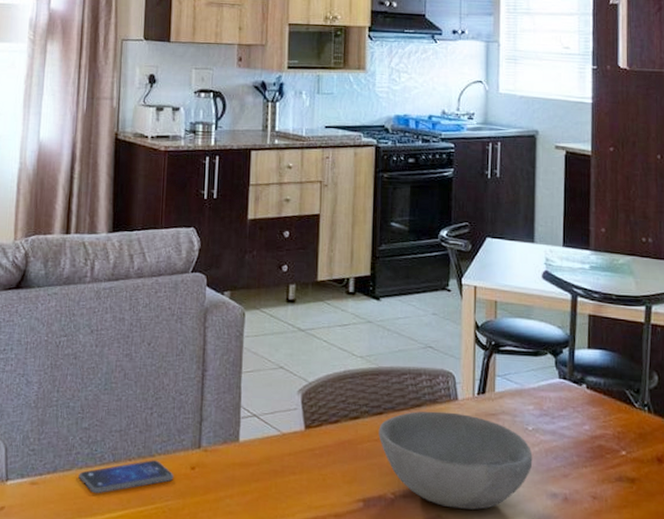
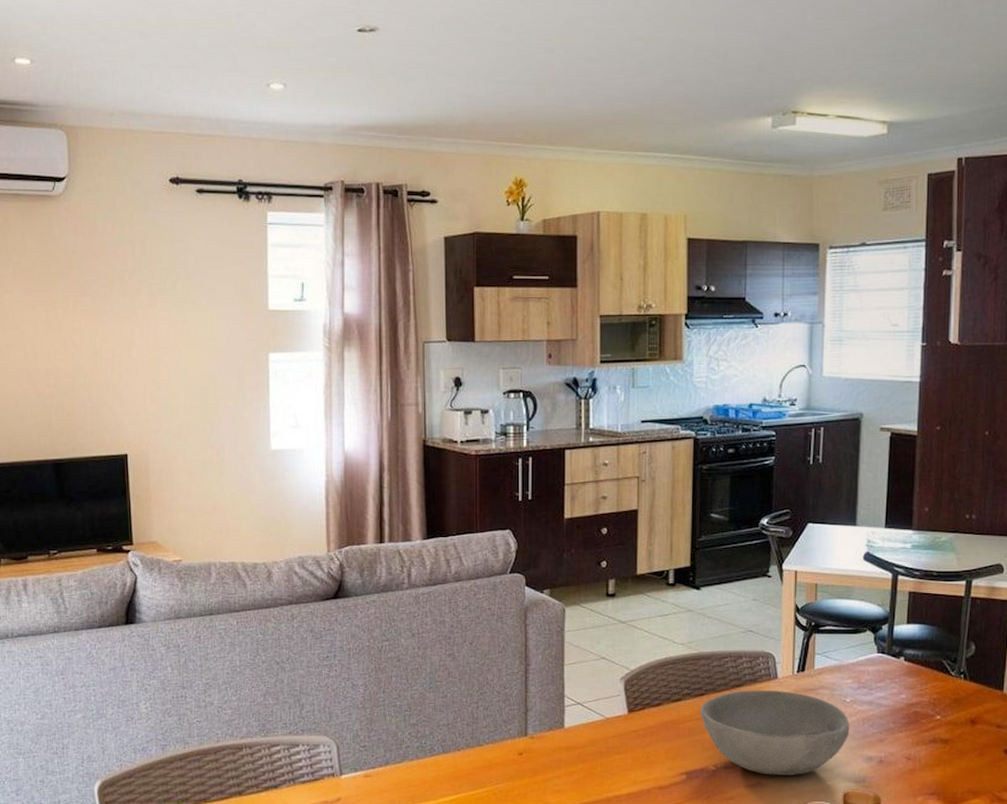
smartphone: present [78,460,174,494] -> none [410,749,503,782]

